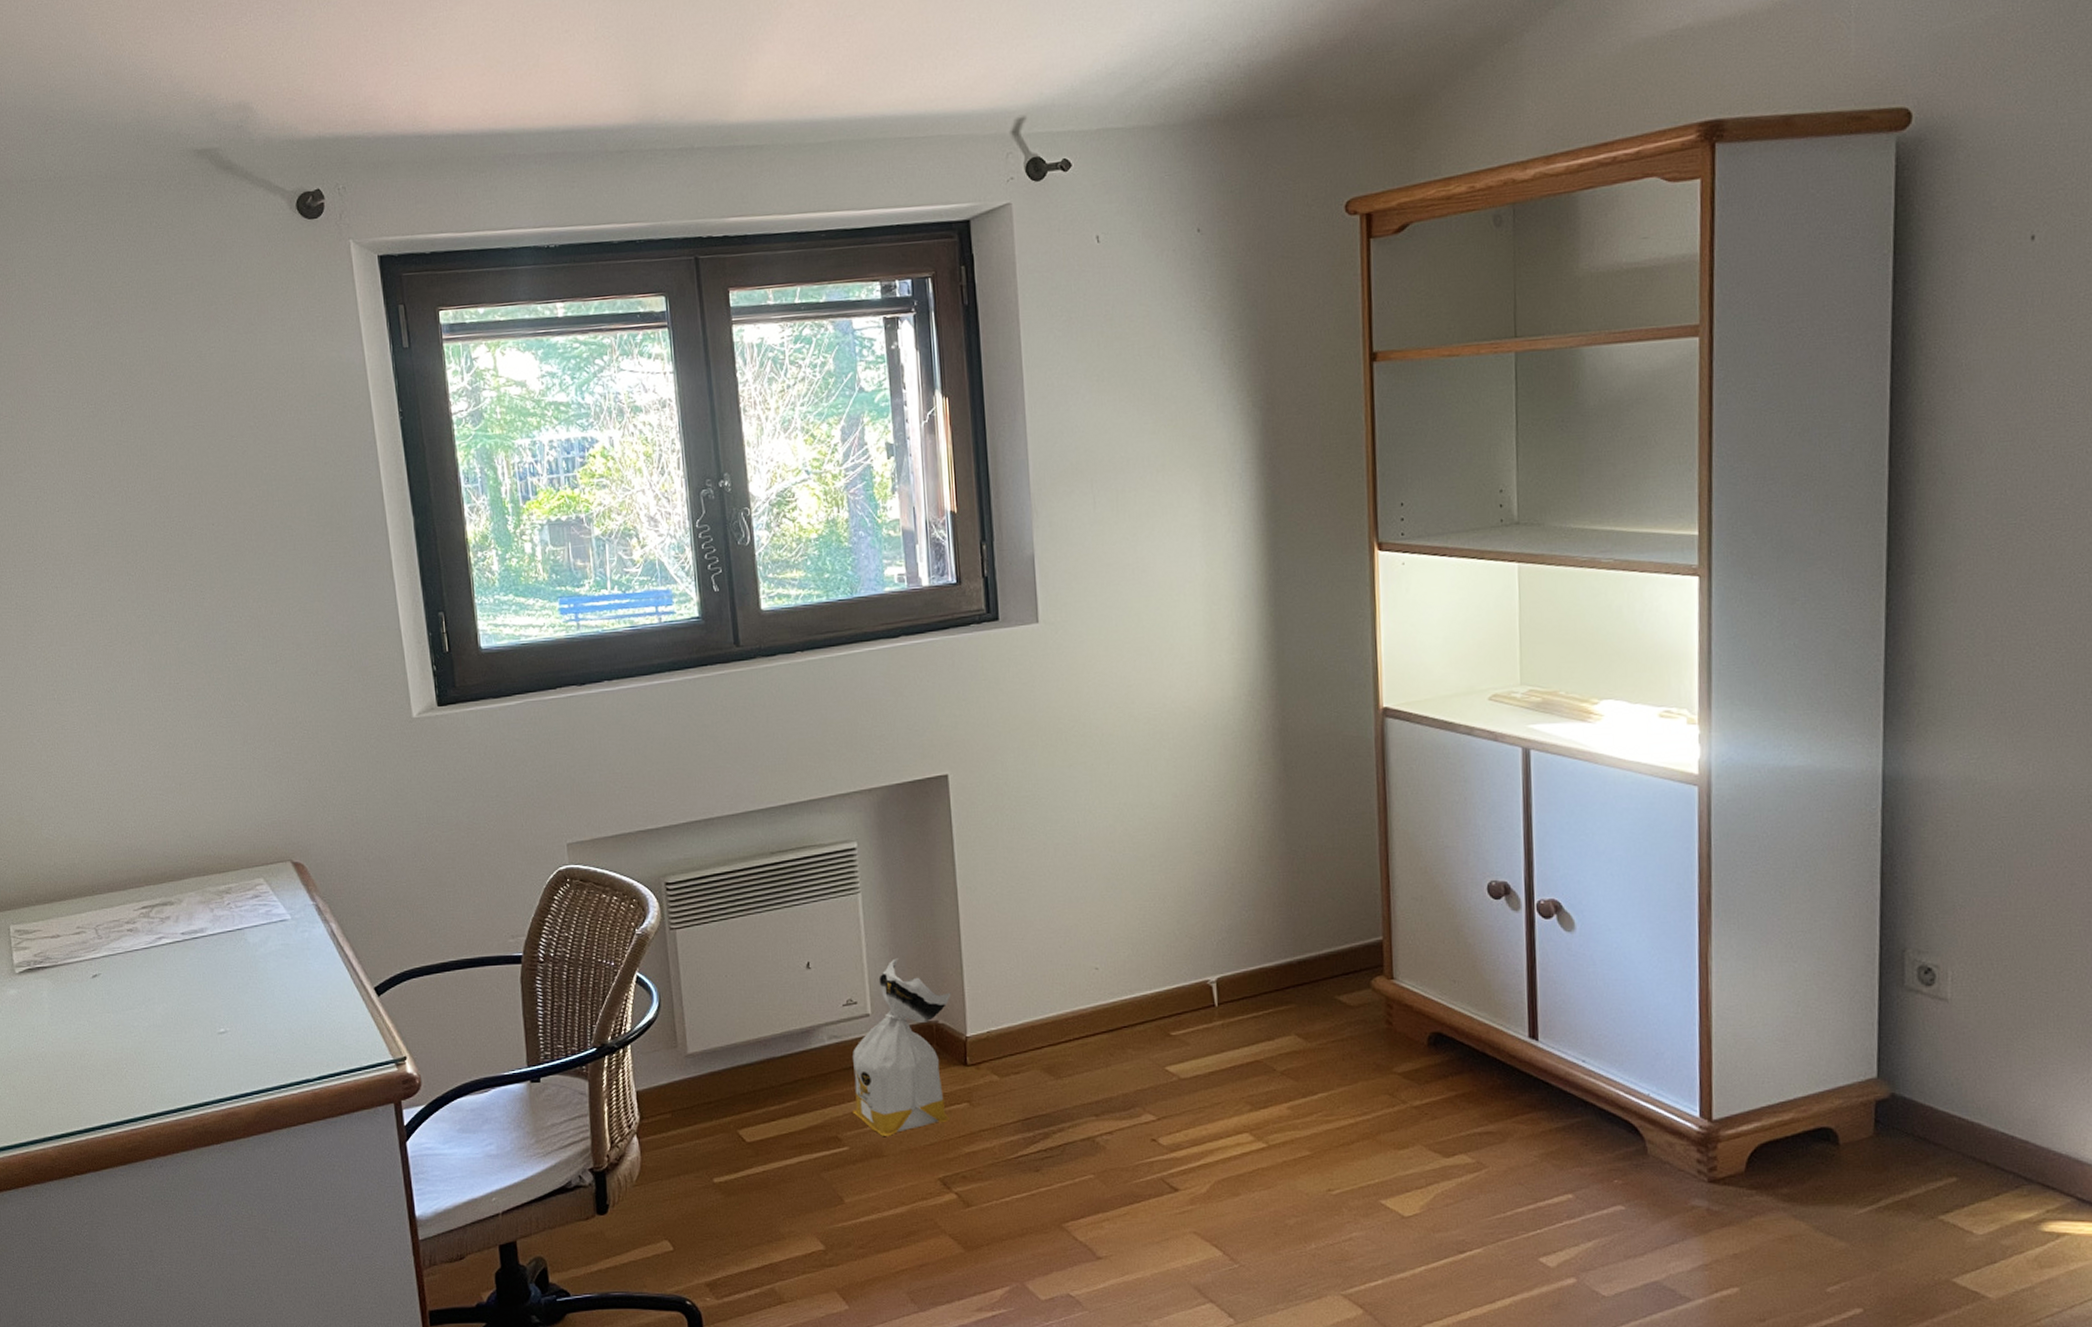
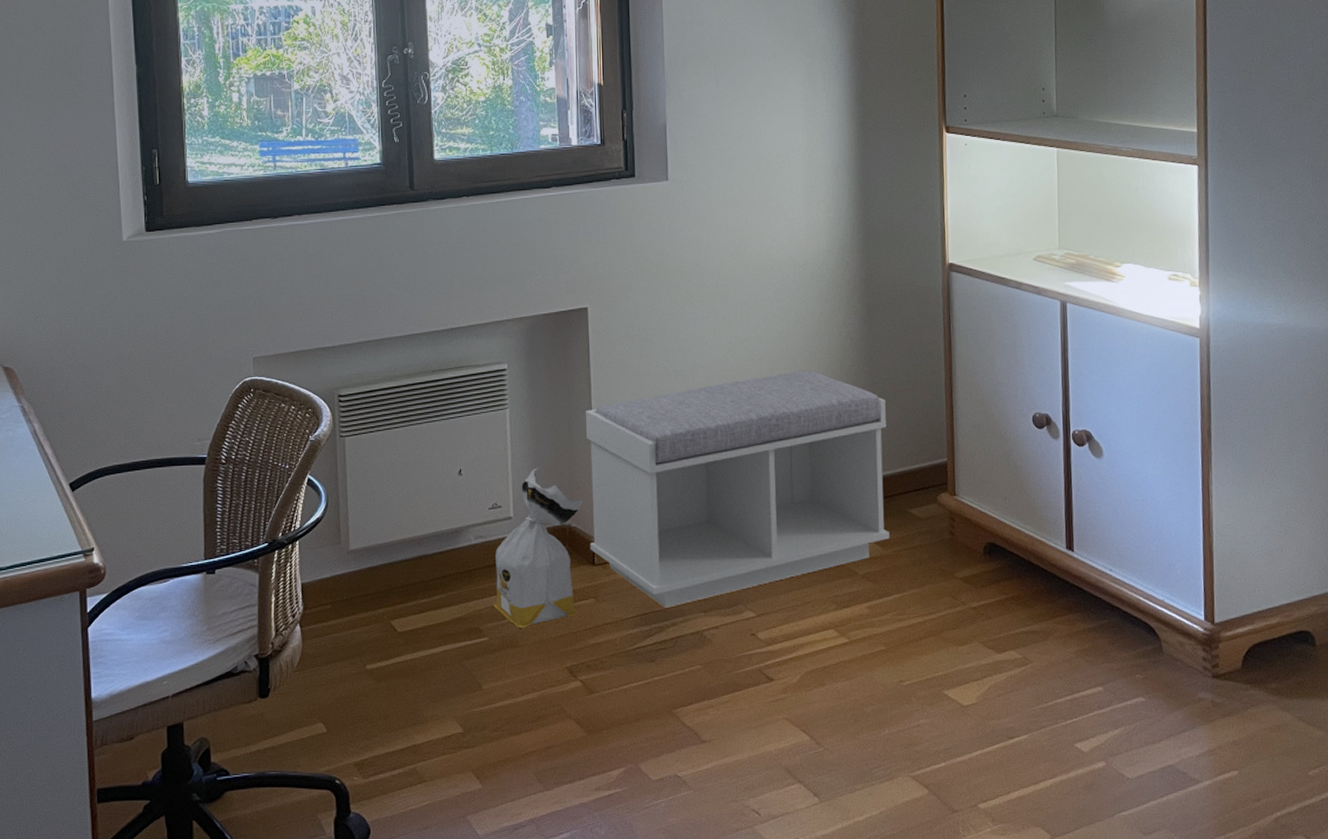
bench: none [949,839,1314,1112] -> present [585,370,890,608]

